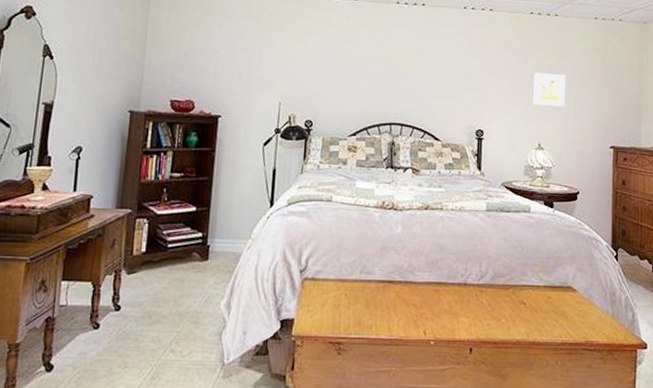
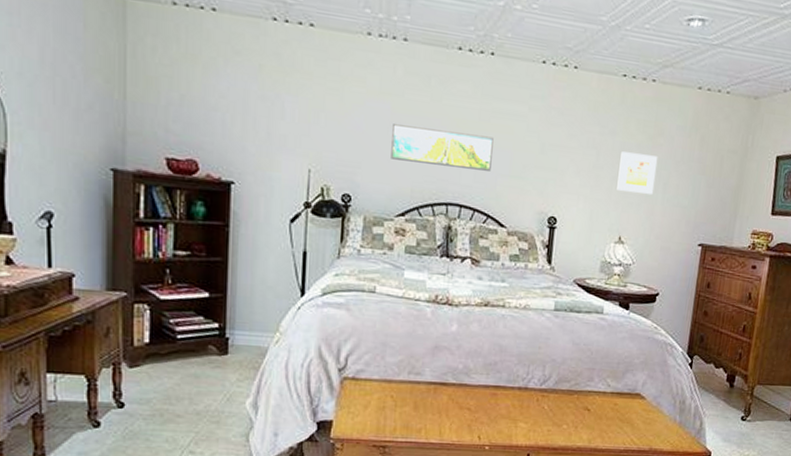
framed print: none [344,63,427,95] -> present [391,124,494,171]

